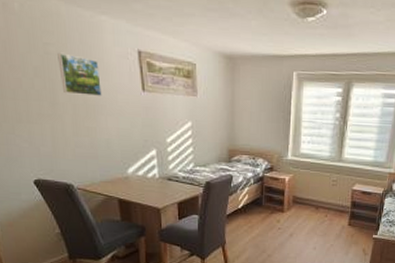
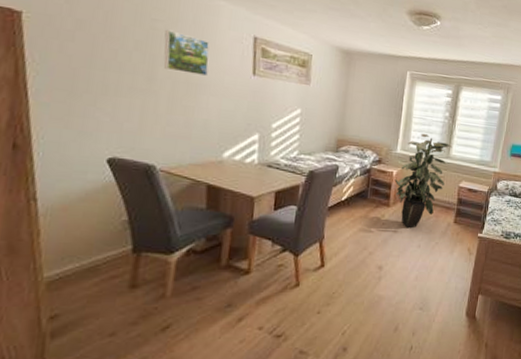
indoor plant: none [287,137,345,232] -> present [394,133,453,228]

